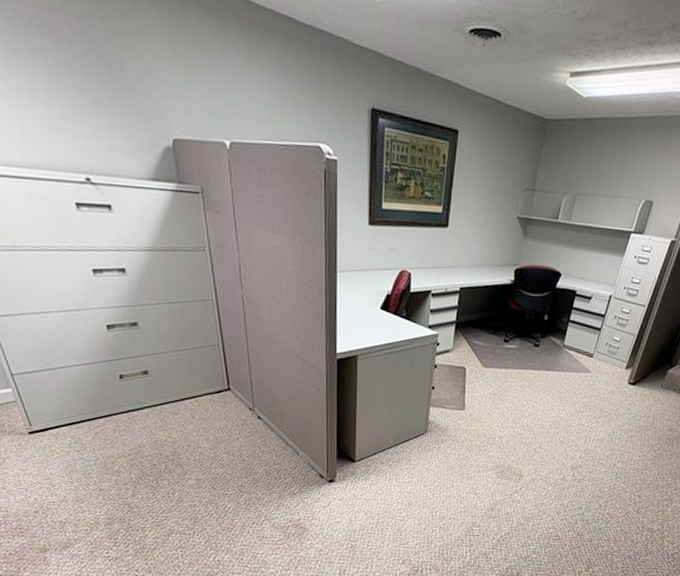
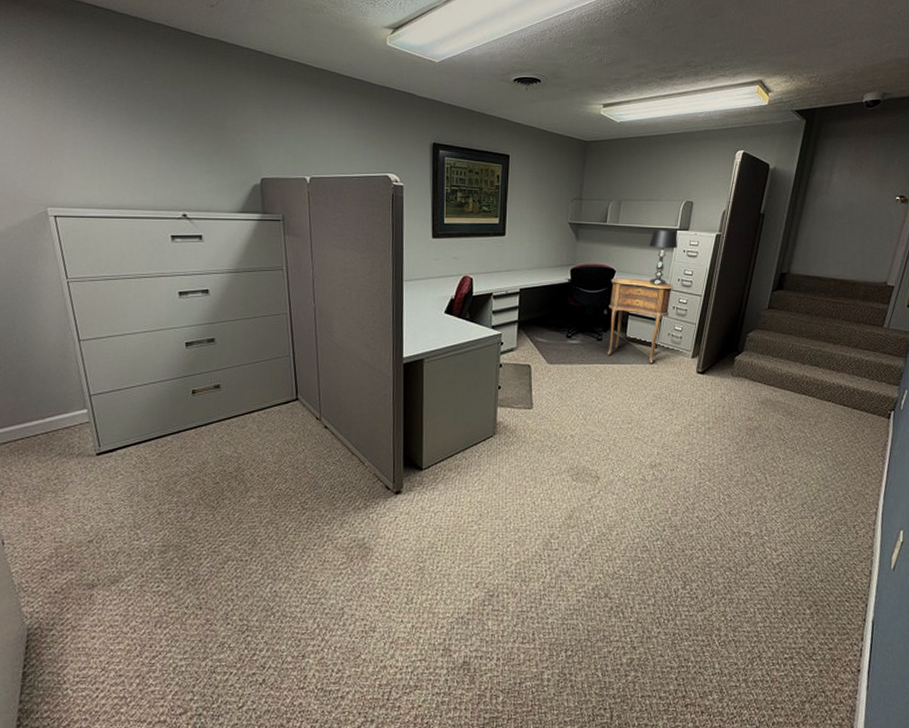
side table: none [543,281,618,372] -> present [608,278,673,364]
table lamp: none [594,231,631,294] -> present [648,230,678,286]

